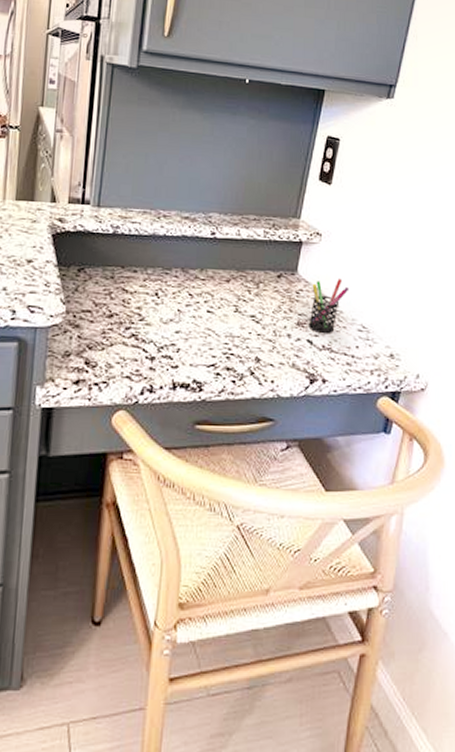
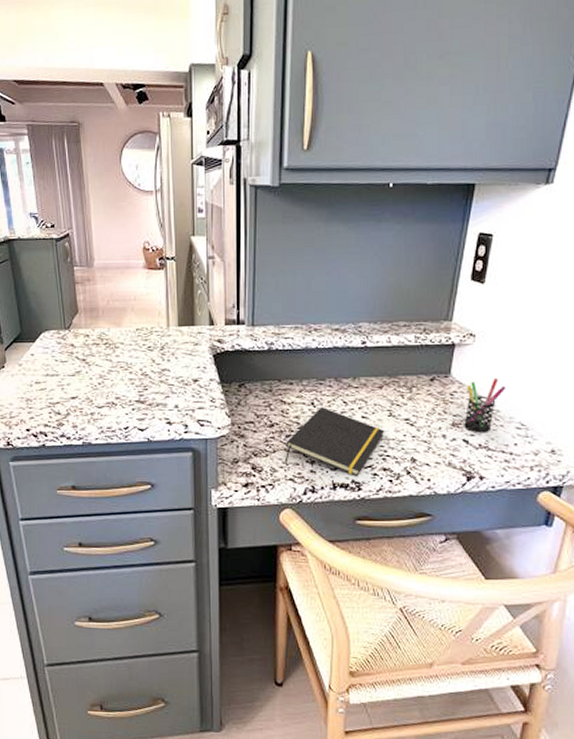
notepad: none [122,297,230,376] -> present [284,406,385,477]

